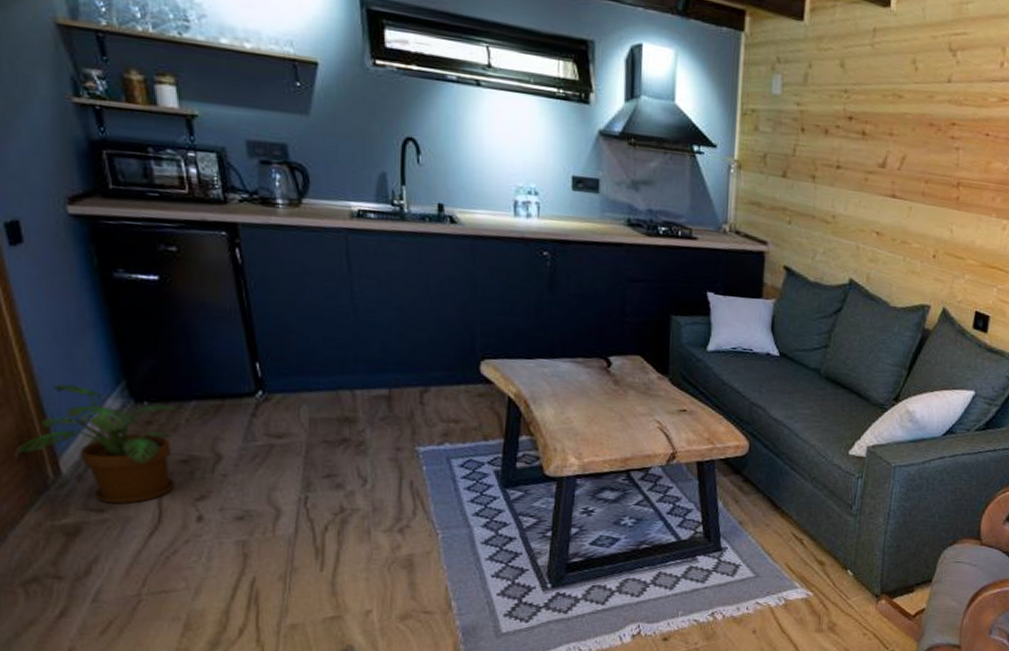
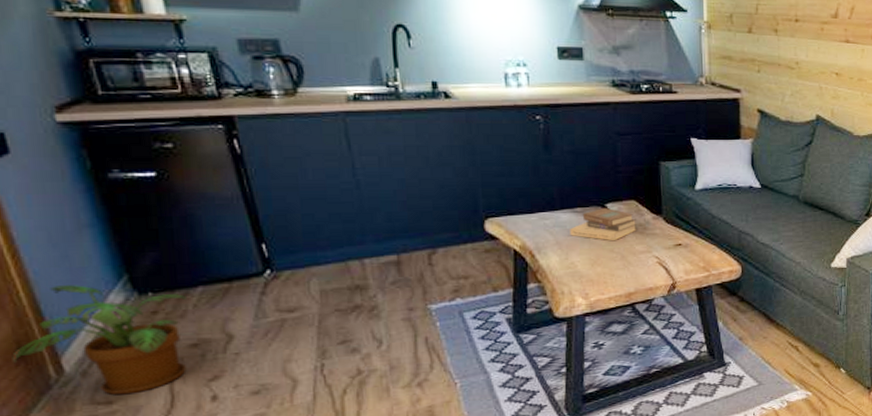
books: none [568,360,640,399] -> present [570,207,636,241]

